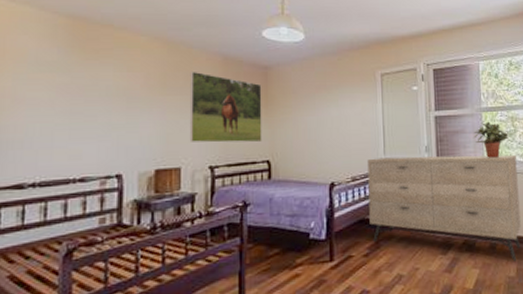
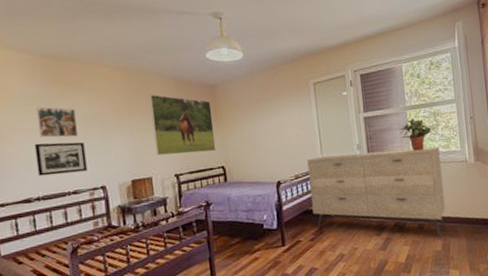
picture frame: none [38,117,103,157] -> present [34,142,88,177]
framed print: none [49,74,99,113] -> present [36,107,79,138]

